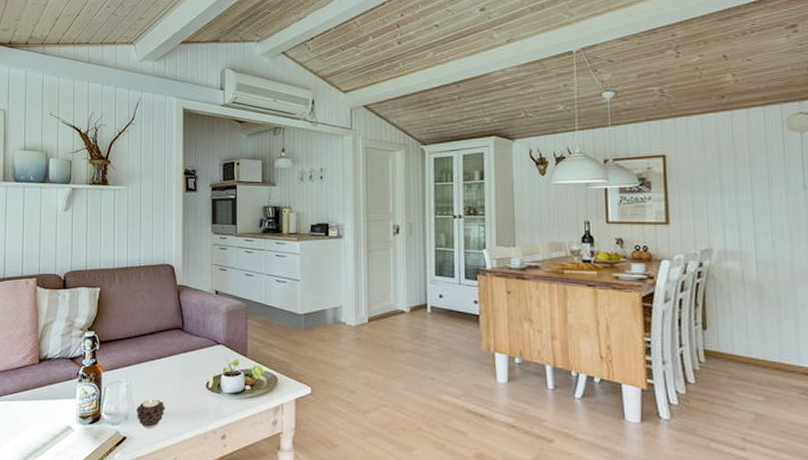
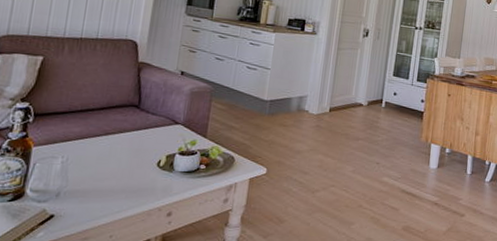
candle: present [136,399,165,428] -> none [70,176,107,206]

